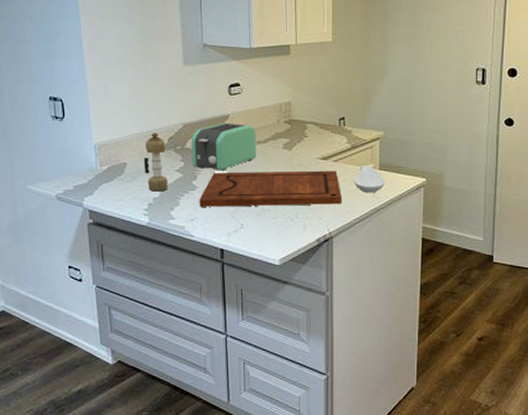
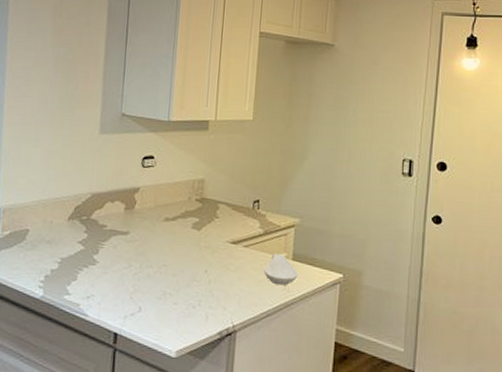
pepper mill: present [143,132,168,192] -> none [46,200,72,264]
toaster: present [191,122,256,170] -> none [96,195,165,246]
cutting board: present [199,170,341,207] -> none [97,248,250,295]

